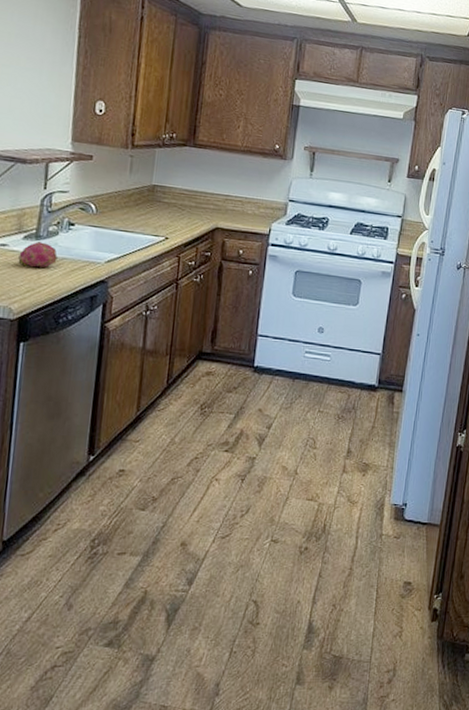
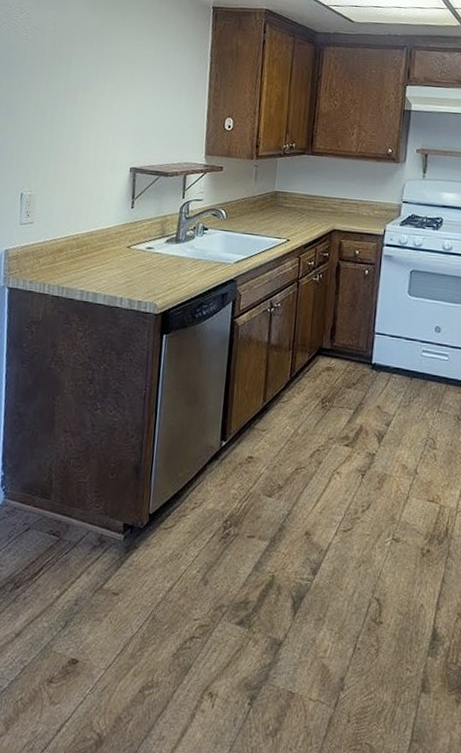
fruit: present [18,240,58,268] -> none [161,244,194,268]

